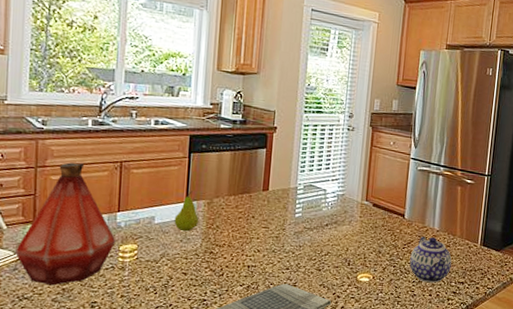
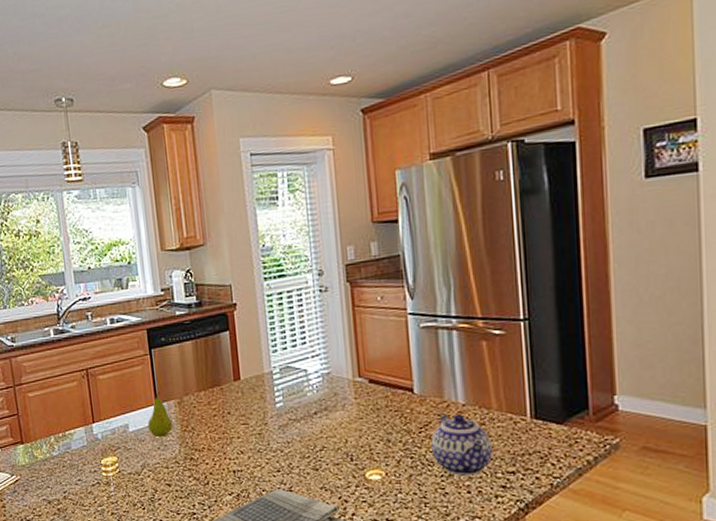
bottle: present [14,162,116,286] -> none [11,376,97,506]

